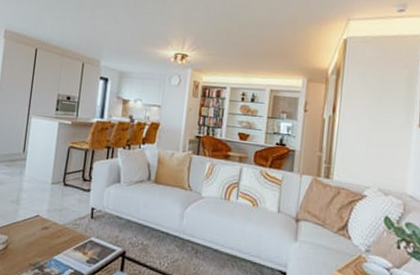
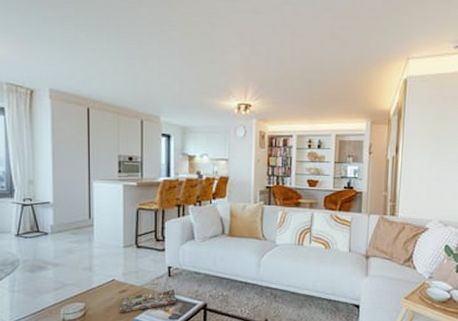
magazine: none [39,232,96,251] -> present [119,290,176,313]

